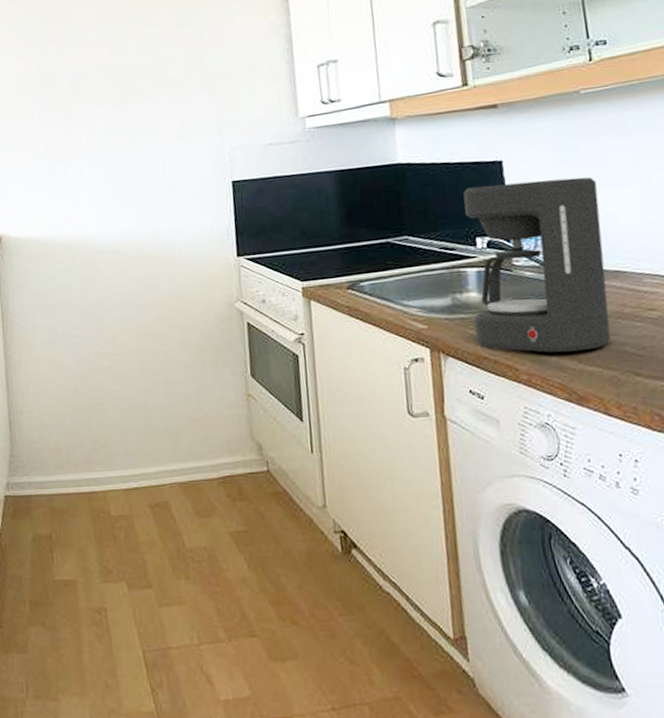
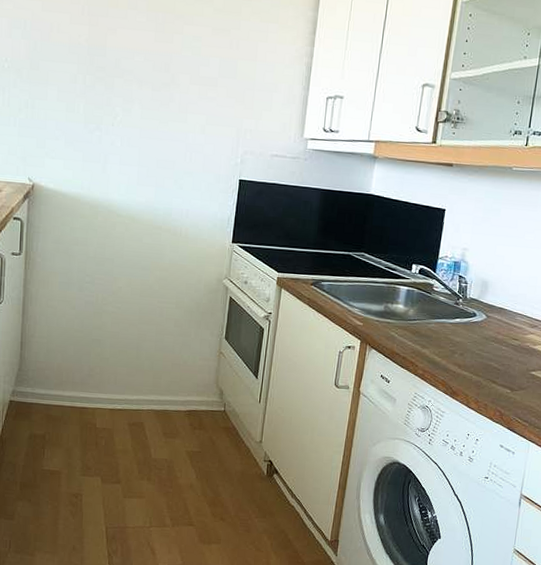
coffee maker: present [463,177,611,353] -> none [395,224,505,360]

